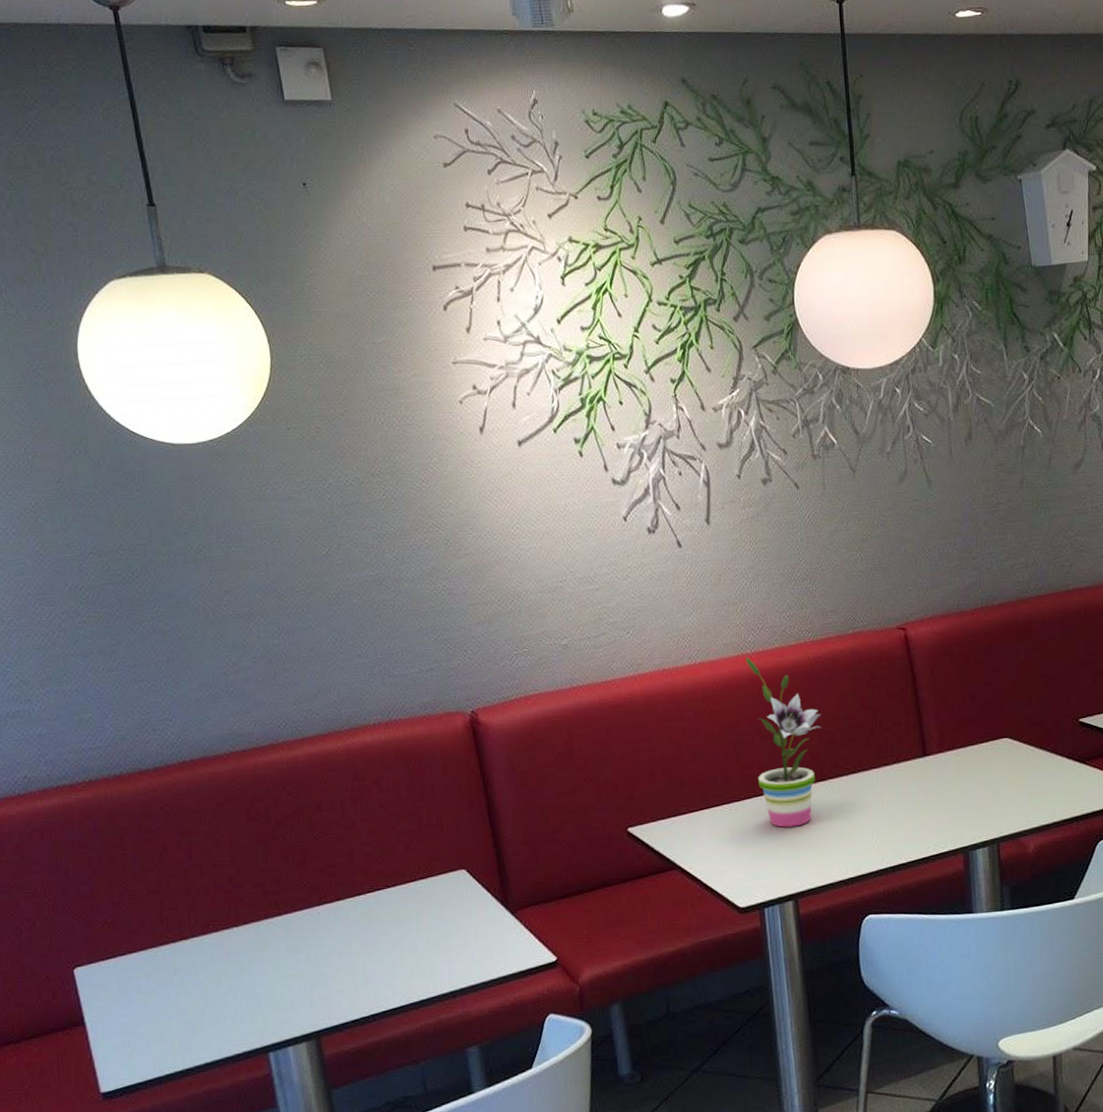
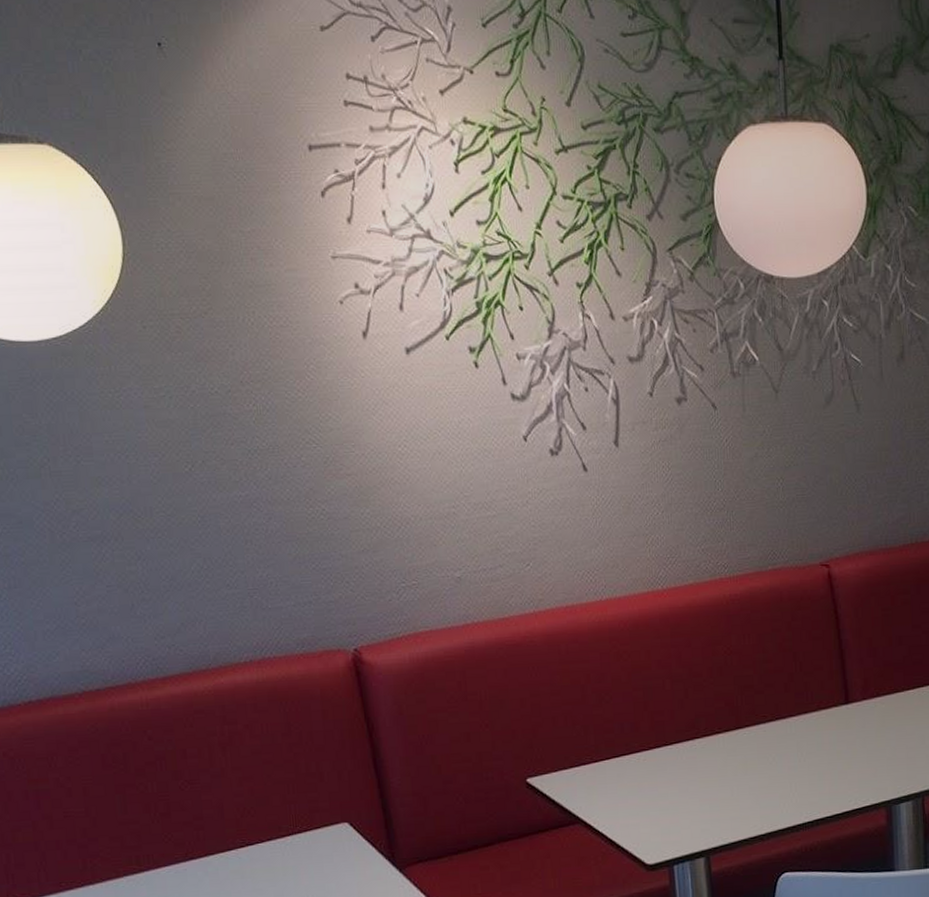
potted plant: present [745,657,822,828] -> none [655,594,738,779]

